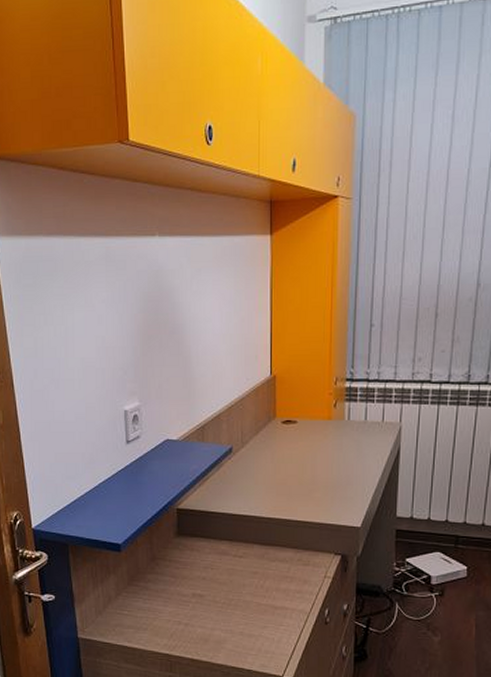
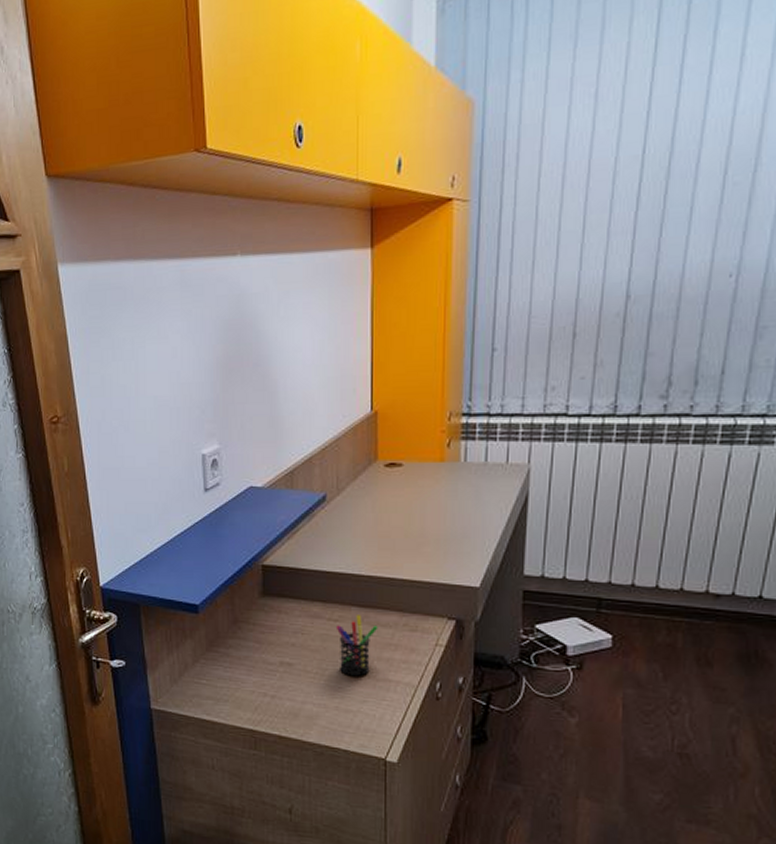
pen holder: none [240,552,277,606] -> present [335,615,378,677]

